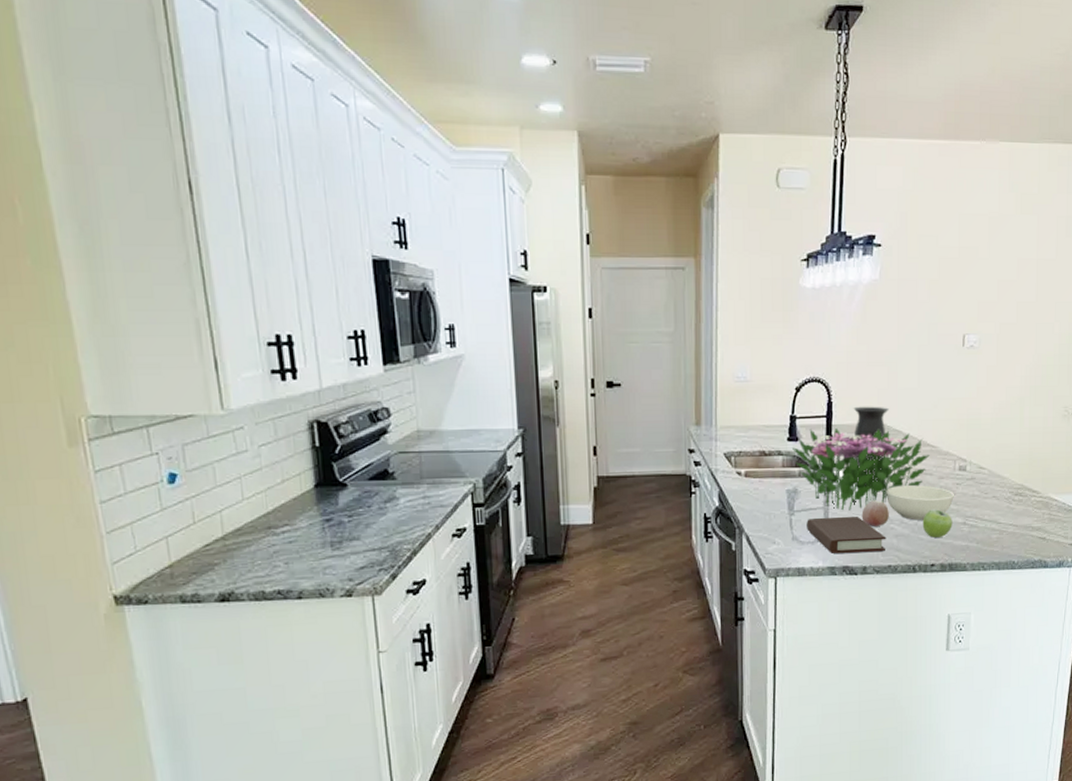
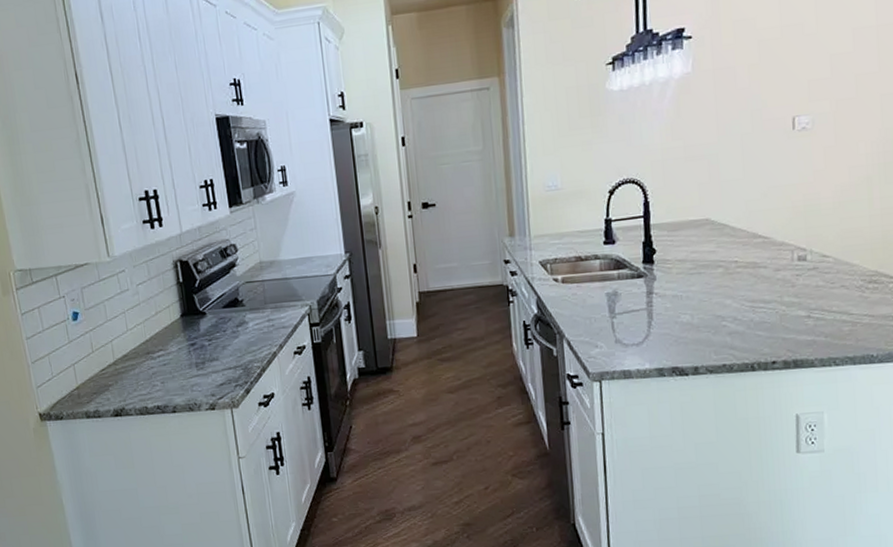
flower arrangement: present [792,428,930,511] -> none [609,225,763,311]
book: present [807,516,886,554] -> none [629,316,719,355]
vase: present [851,406,889,489] -> none [672,201,712,286]
apple: present [861,500,889,527] -> none [689,298,720,325]
bowl: present [885,484,955,521] -> none [714,279,795,317]
fruit: present [922,509,953,538] -> none [758,303,795,334]

